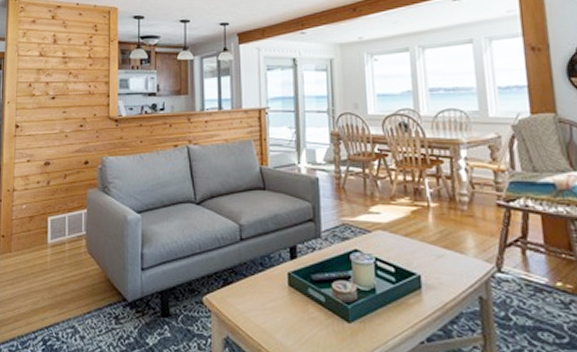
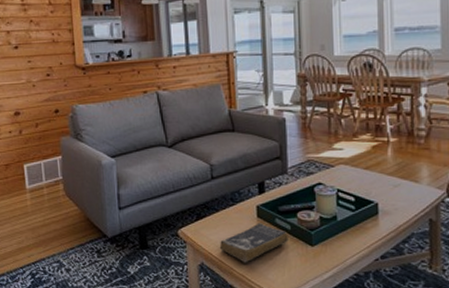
book: none [246,292,323,339] -> present [219,223,288,263]

